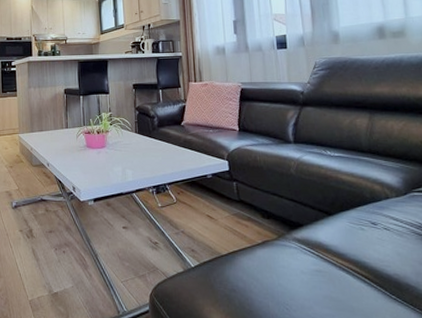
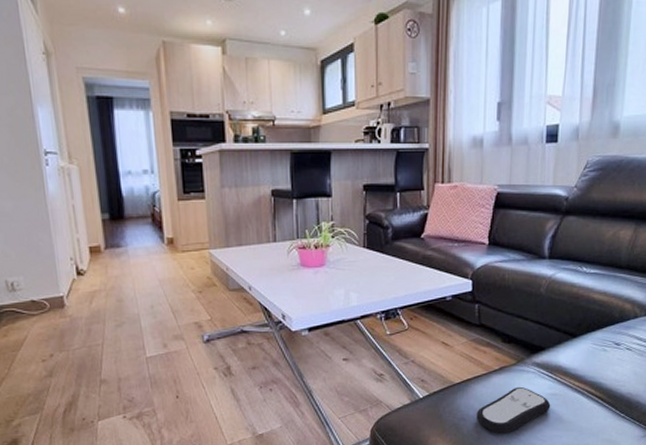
remote control: none [245,261,318,308] -> present [476,386,551,434]

